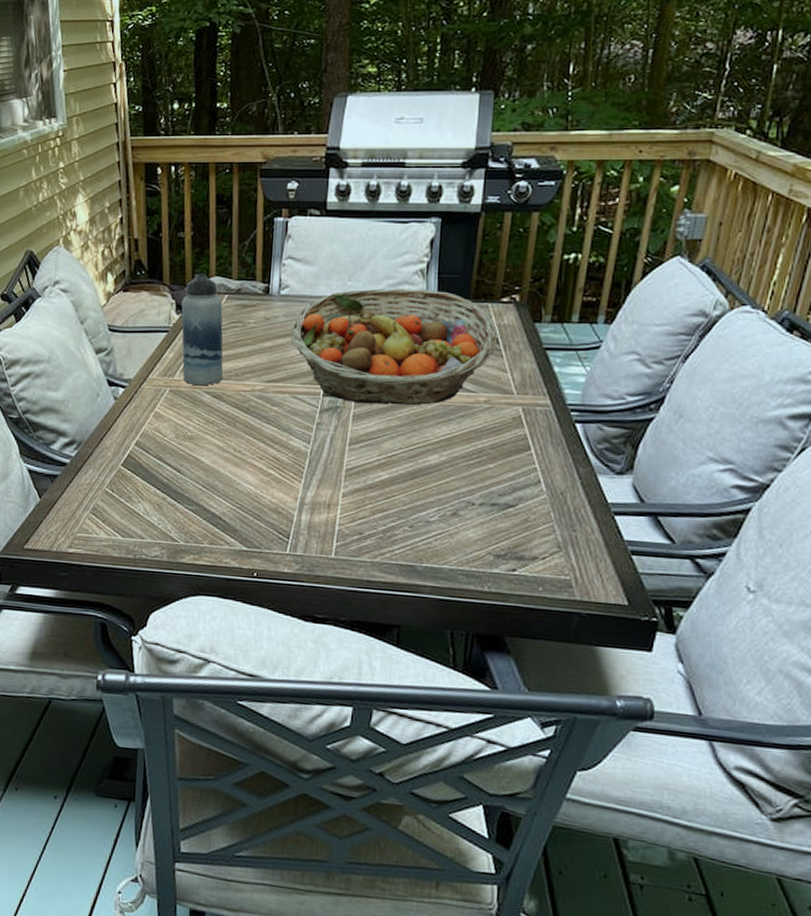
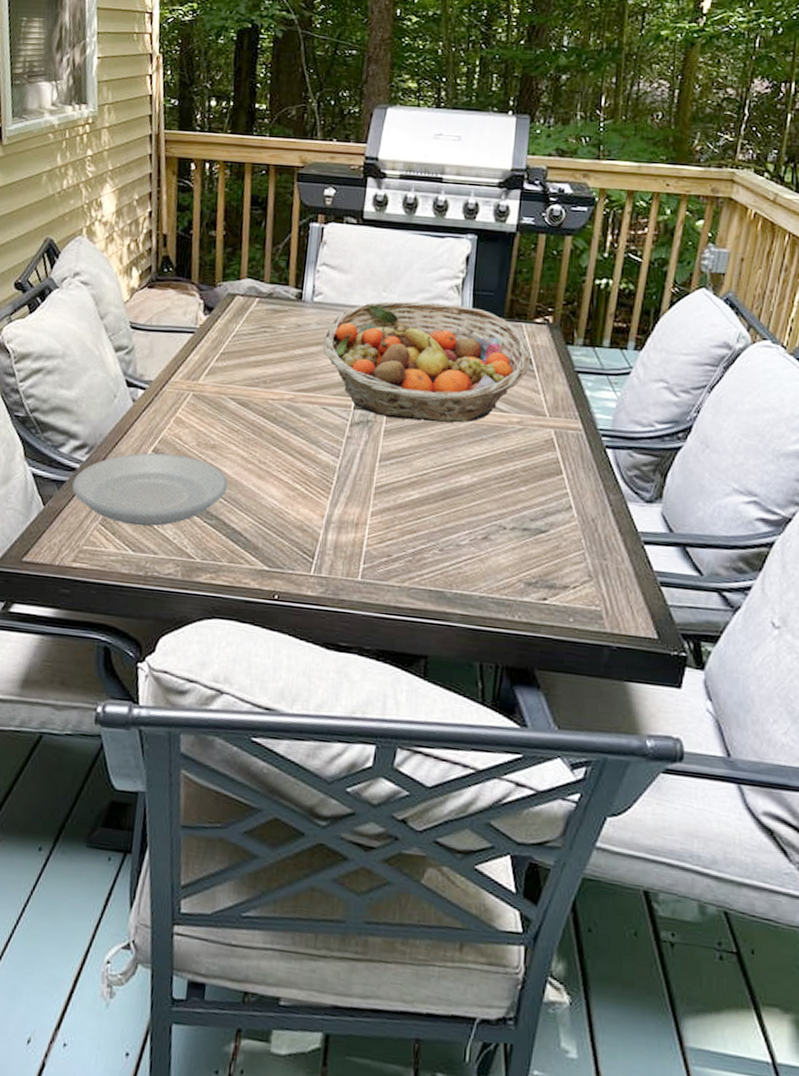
plate: none [64,446,206,514] -> present [72,452,228,527]
water bottle: present [181,273,224,386] -> none [208,274,253,392]

